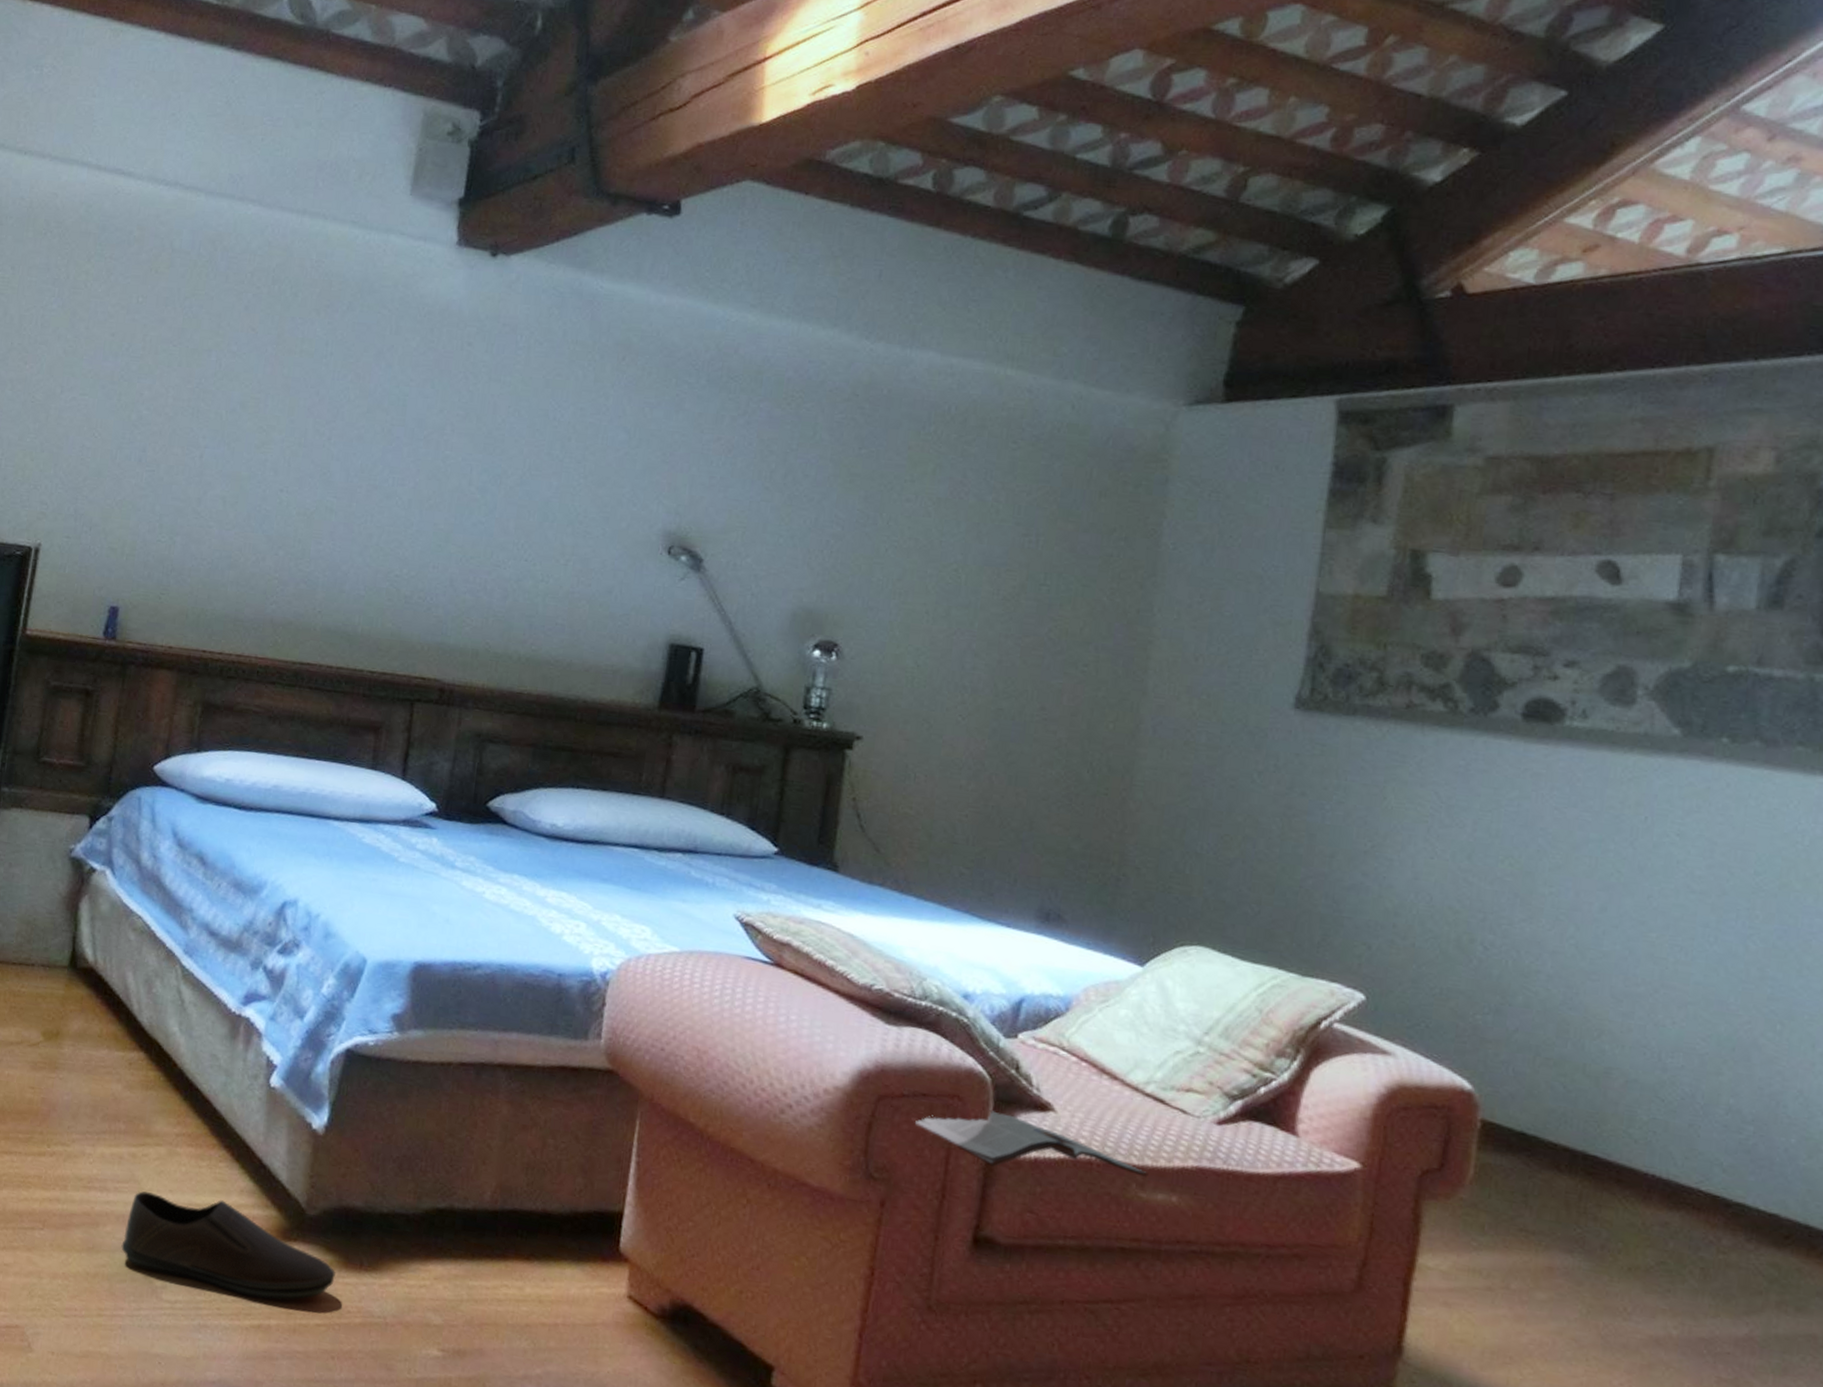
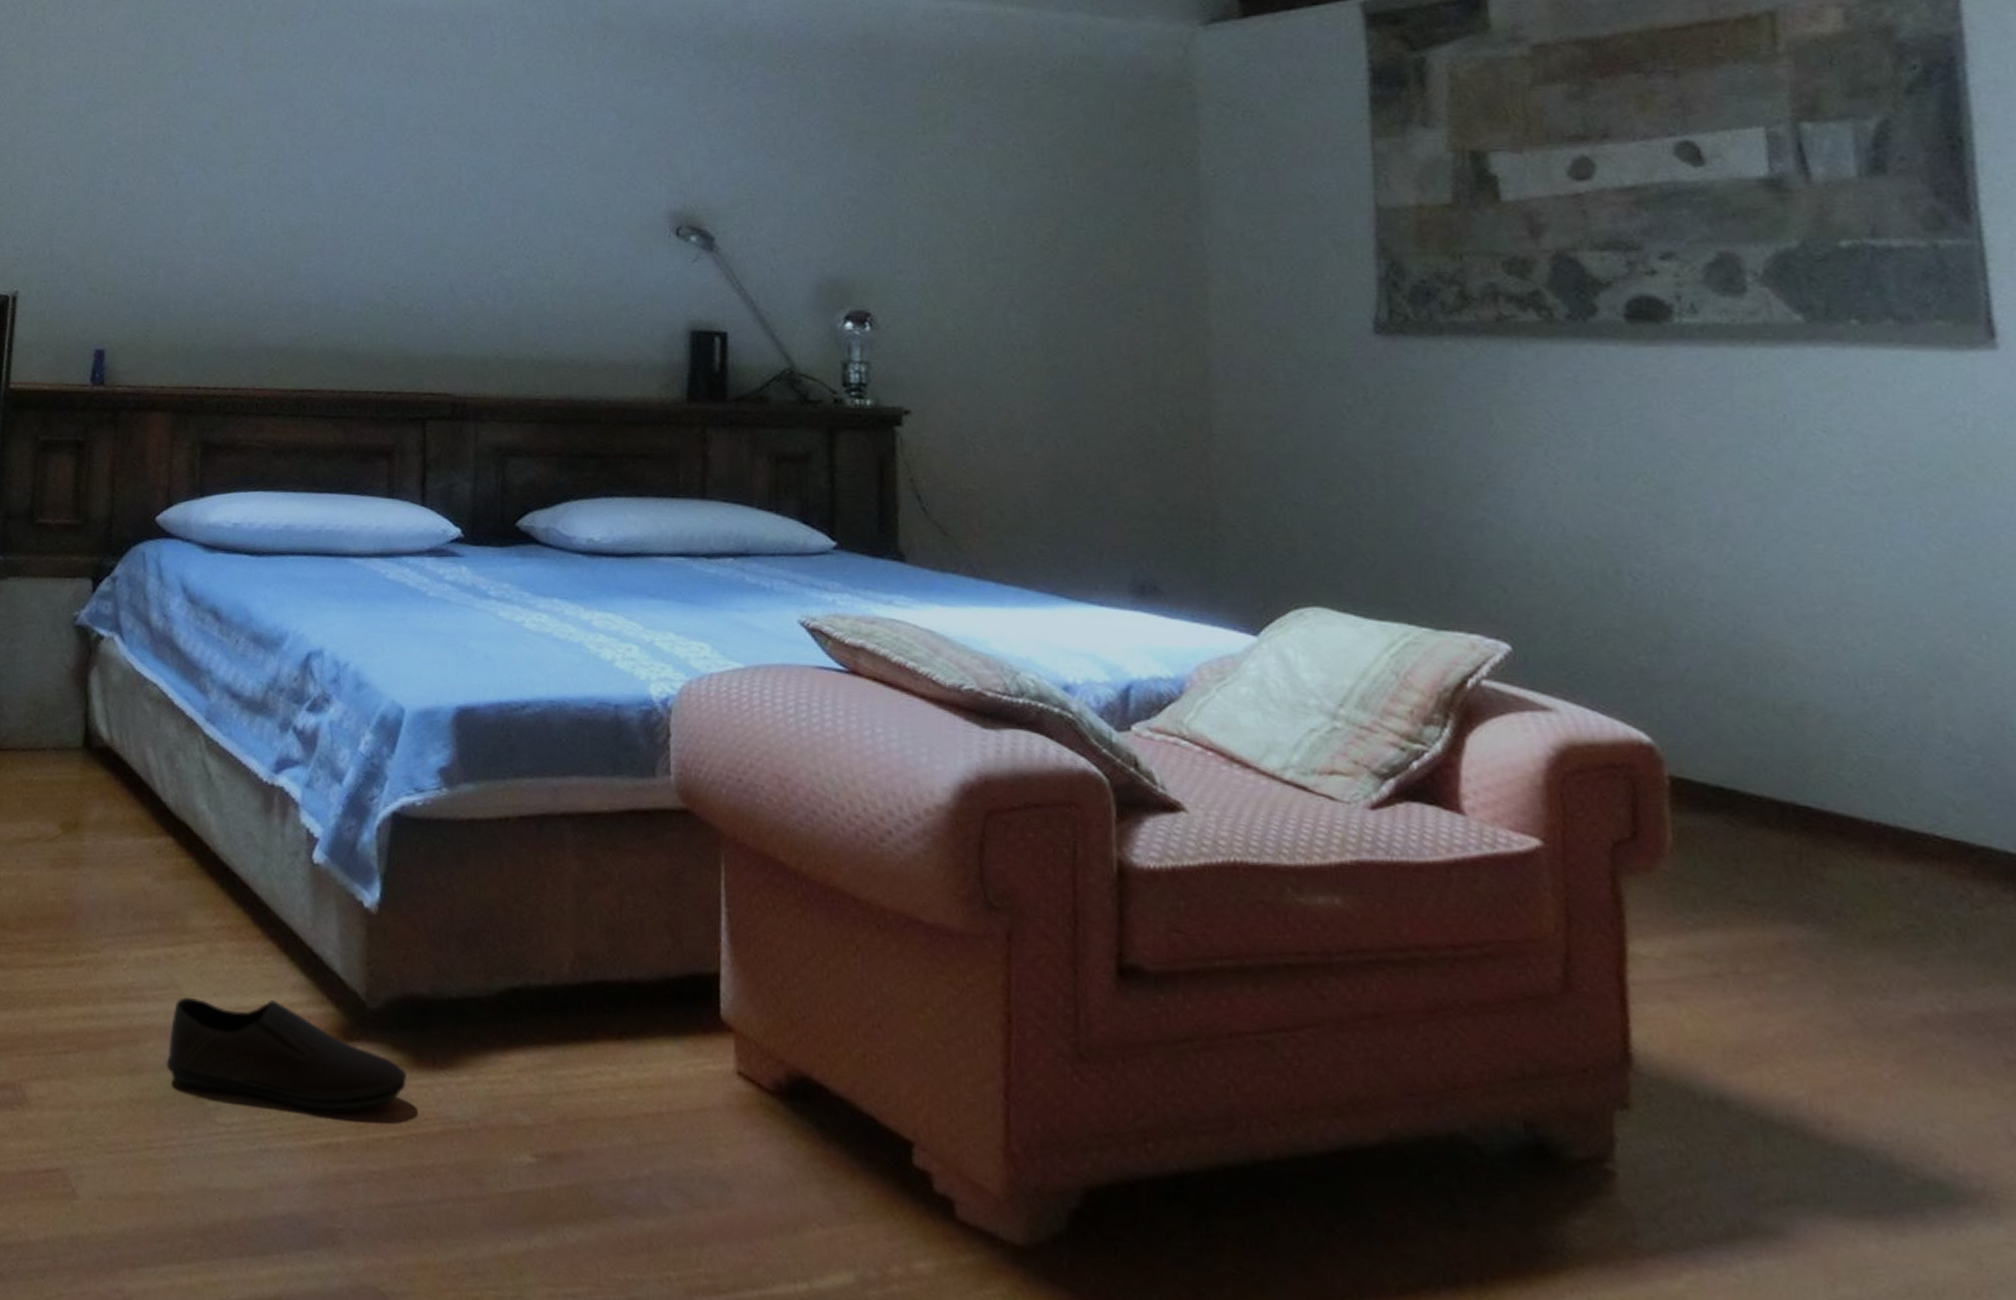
magazine: present [915,1109,1149,1177] -> none [1032,815,1304,882]

